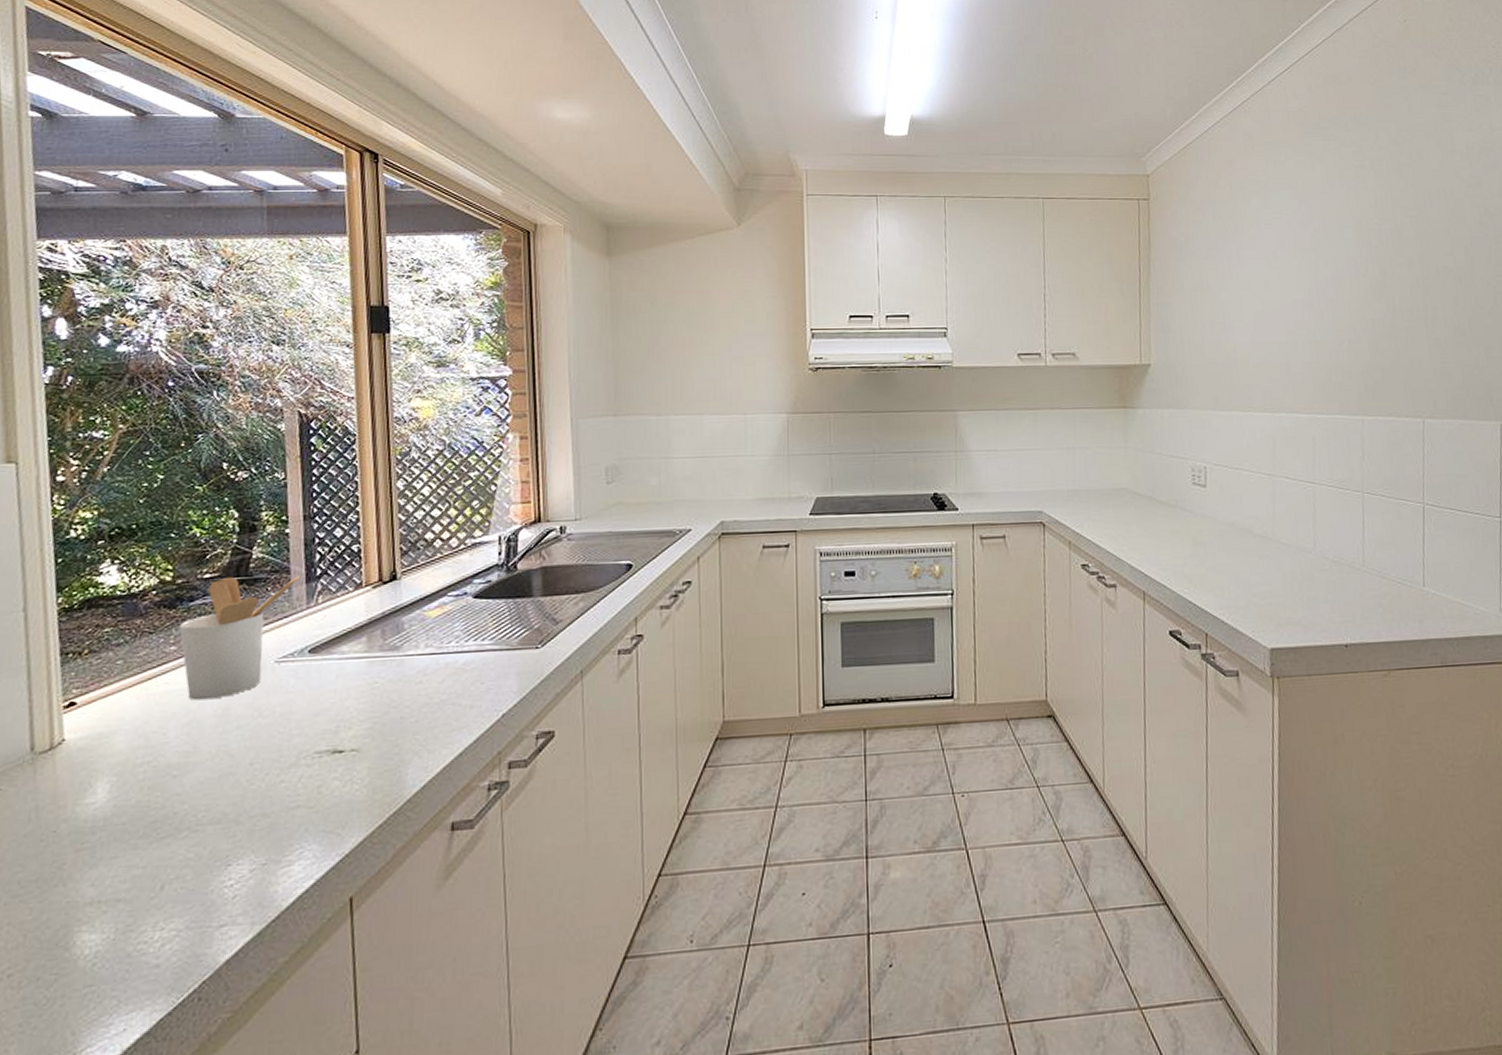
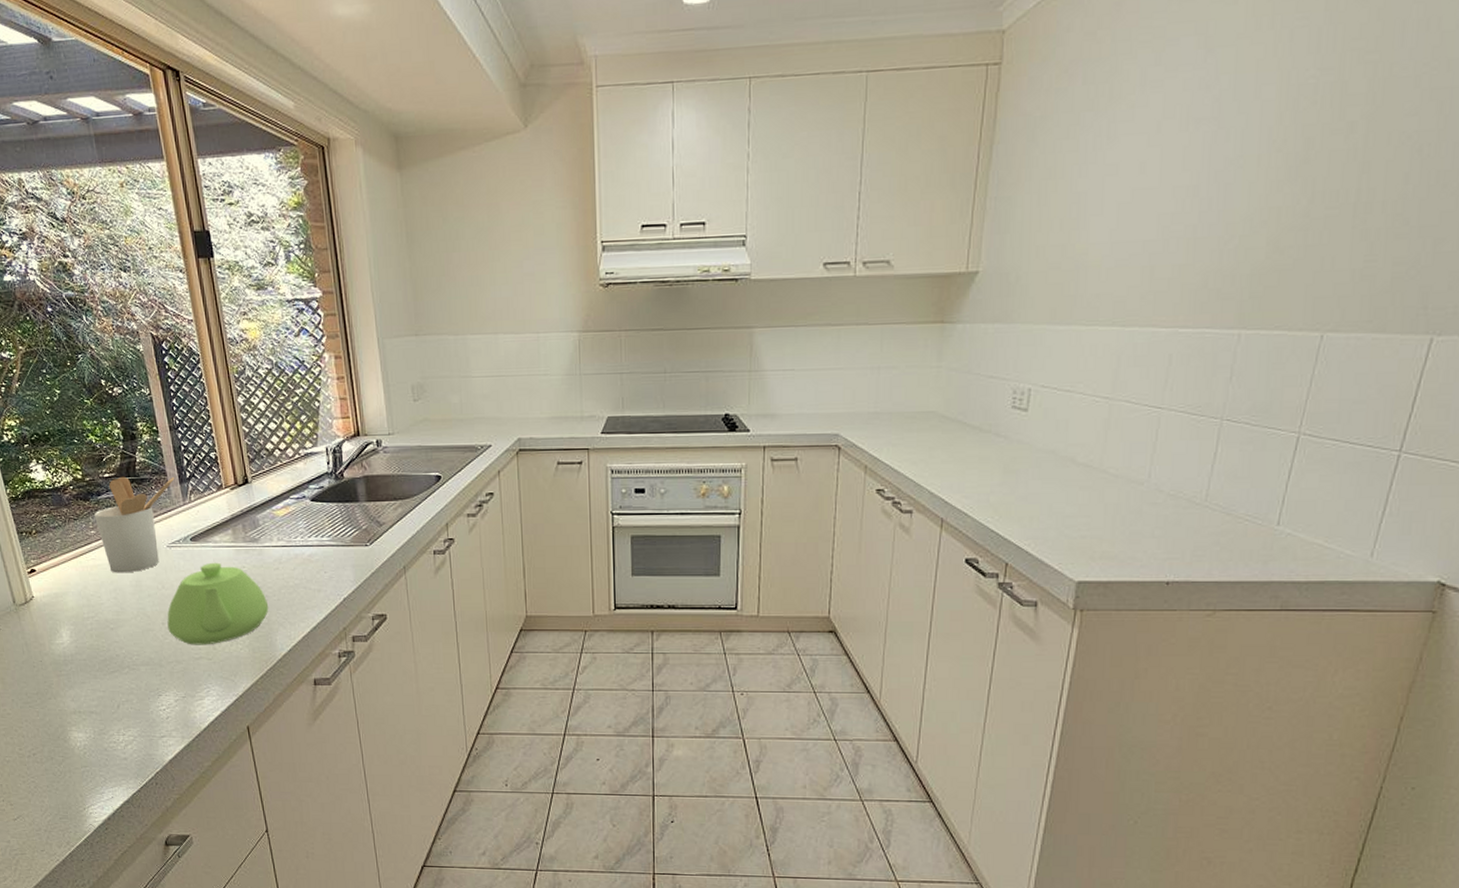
teapot: none [257,678,403,791] -> present [167,562,269,645]

